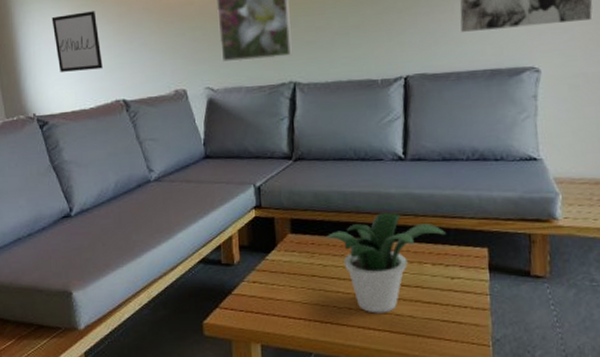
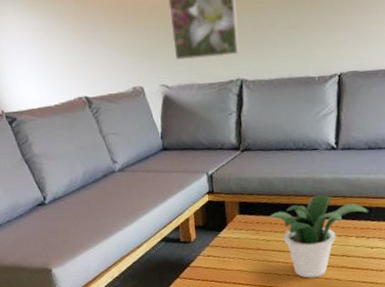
wall art: present [51,11,103,72] -> none [10,9,64,70]

